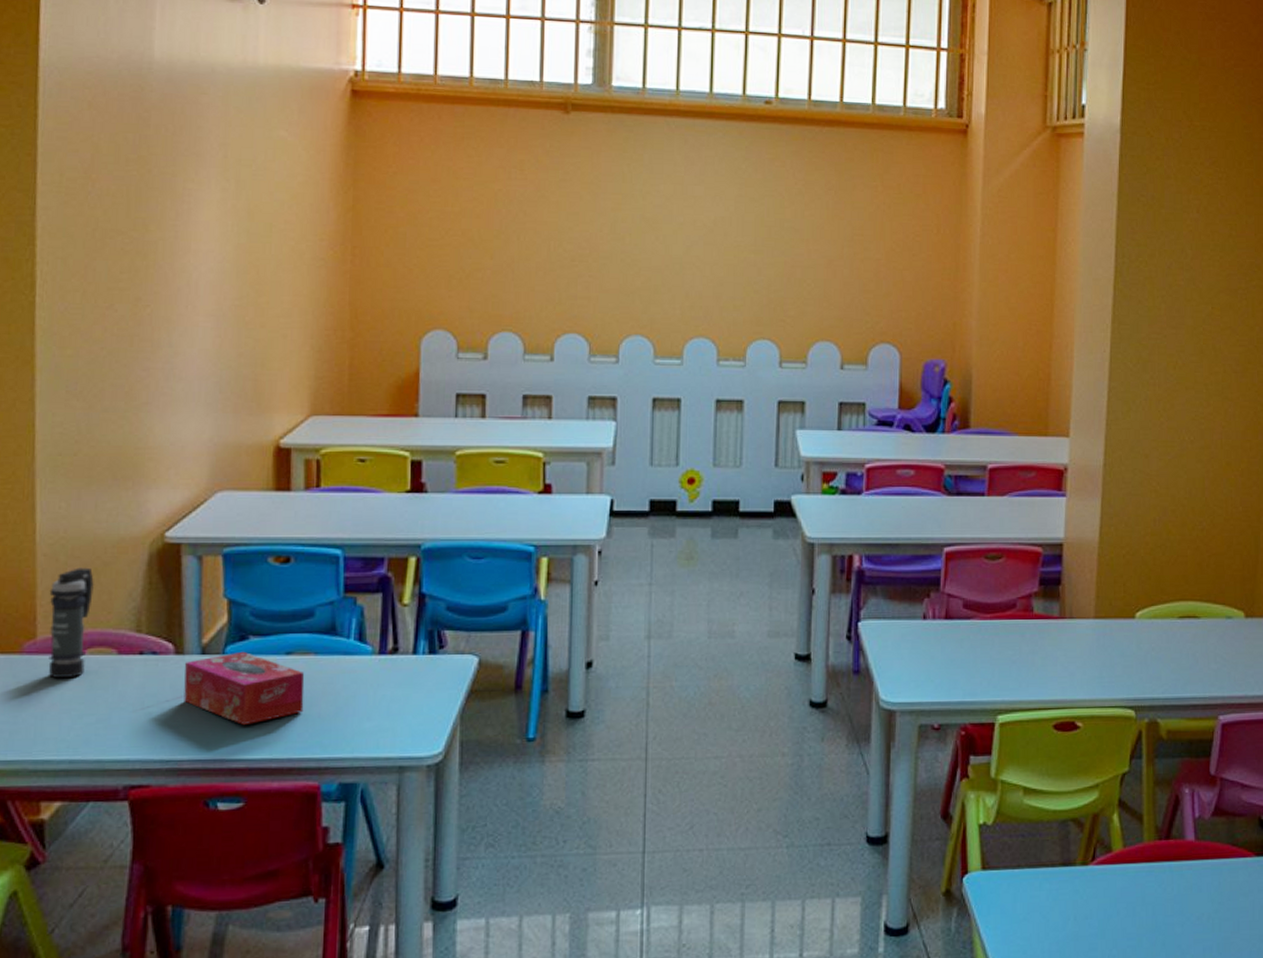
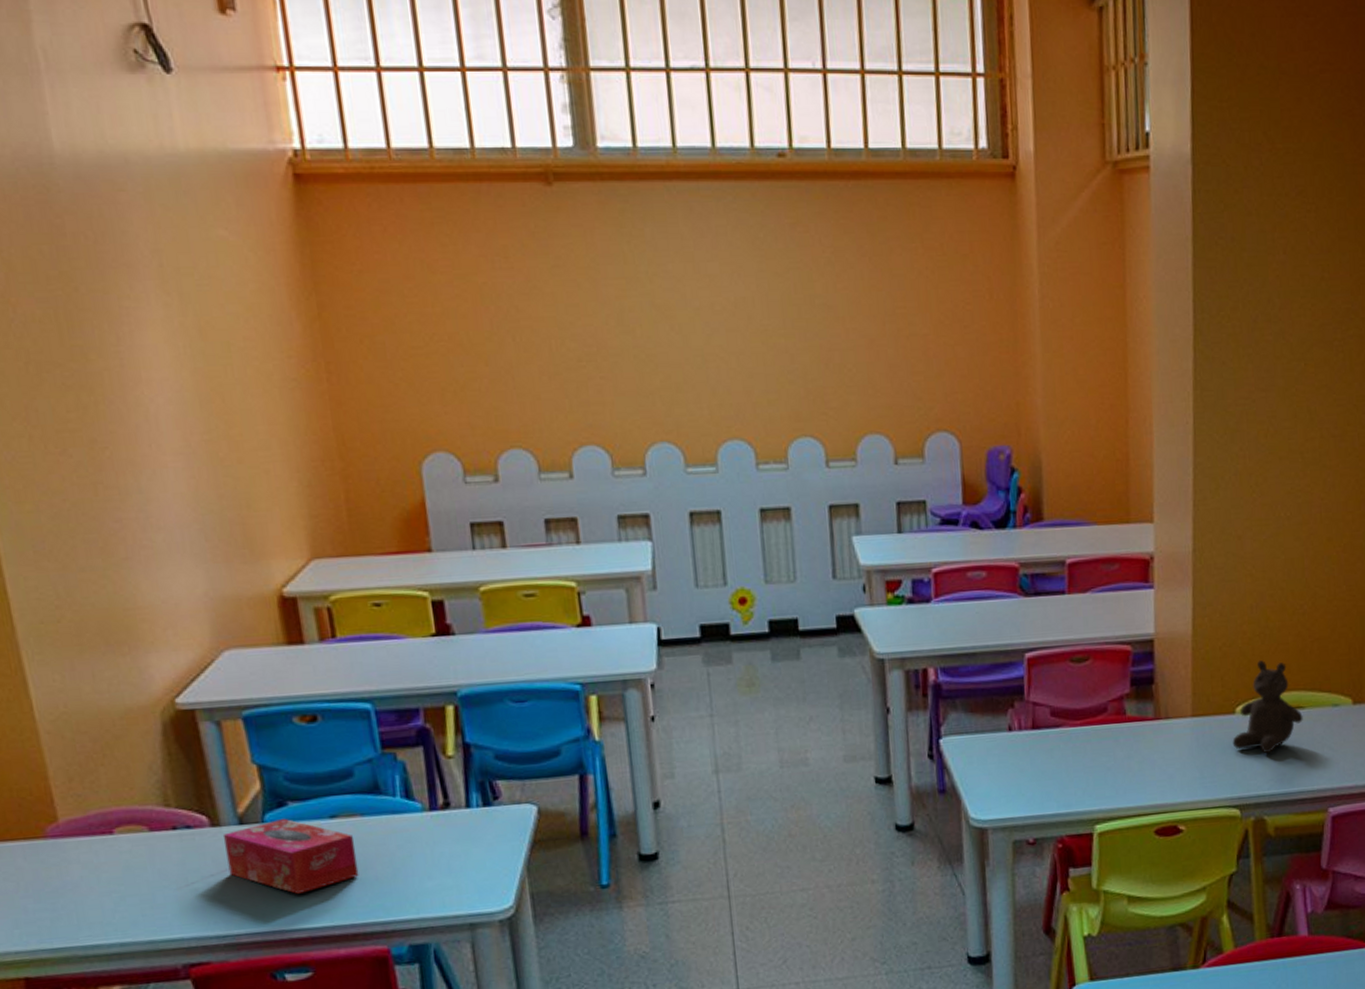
smoke grenade: present [48,567,95,679] -> none [61,742,117,862]
teddy bear: none [1131,570,1198,659] -> present [1232,660,1303,754]

